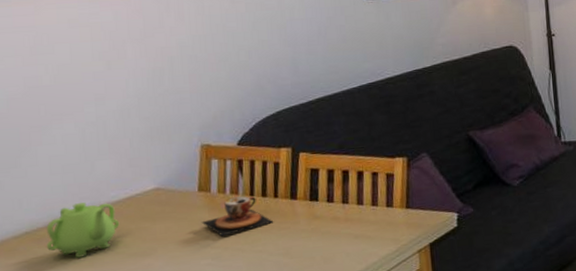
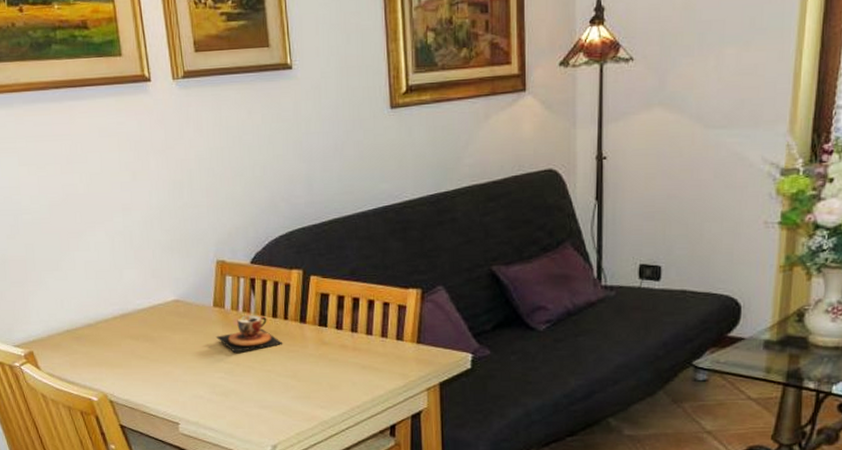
teapot: present [46,202,120,258] -> none [83,307,144,358]

